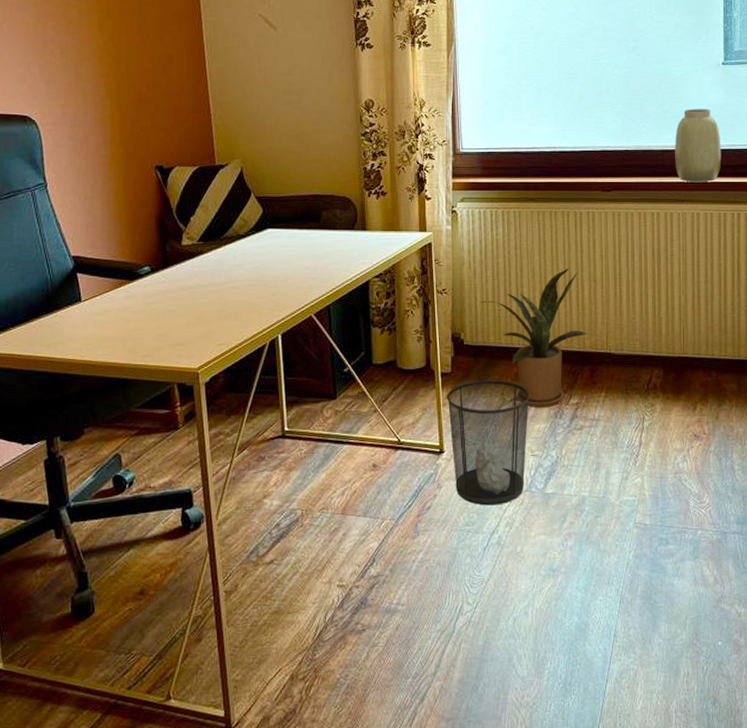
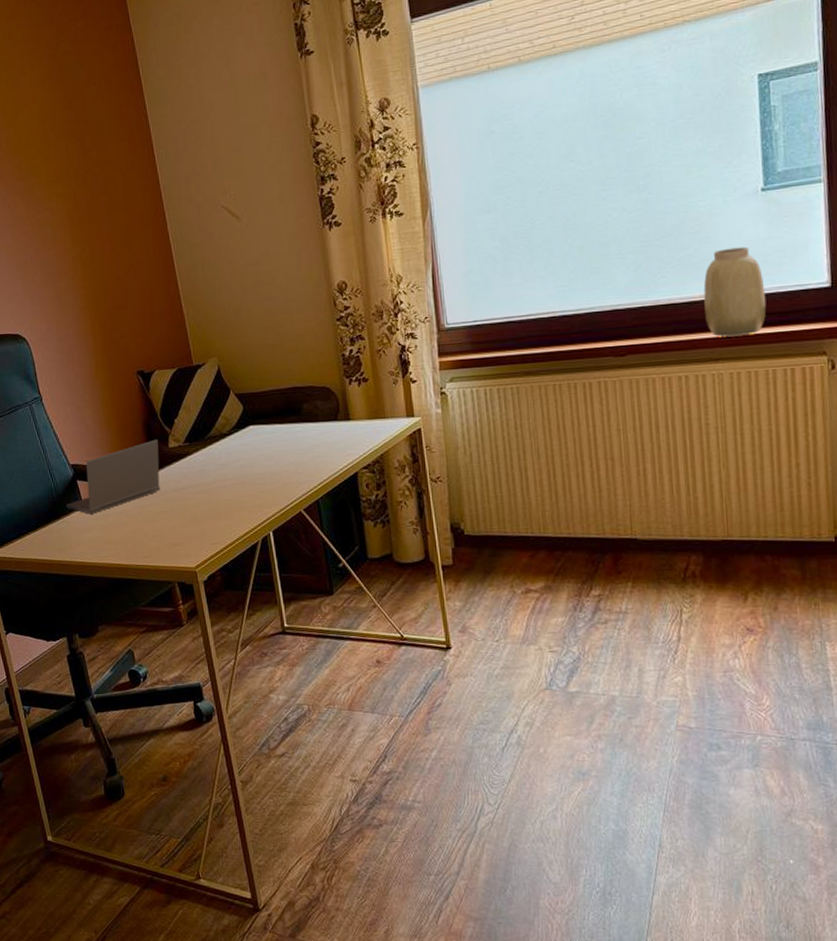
laptop computer: none [62,236,171,309] -> present [66,439,160,514]
waste bin: present [447,380,531,506] -> none [450,571,544,704]
house plant: present [480,268,588,407] -> none [479,446,607,600]

